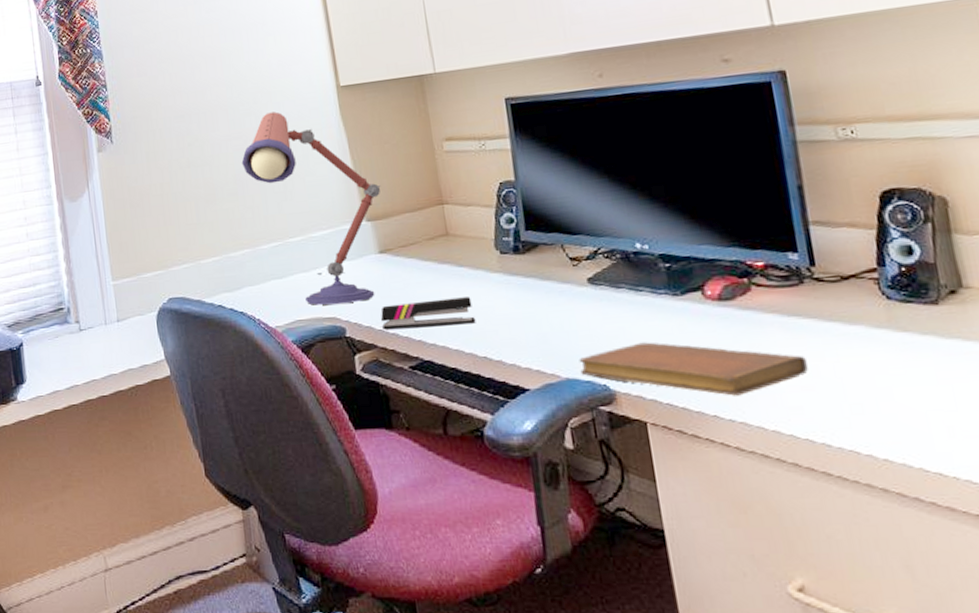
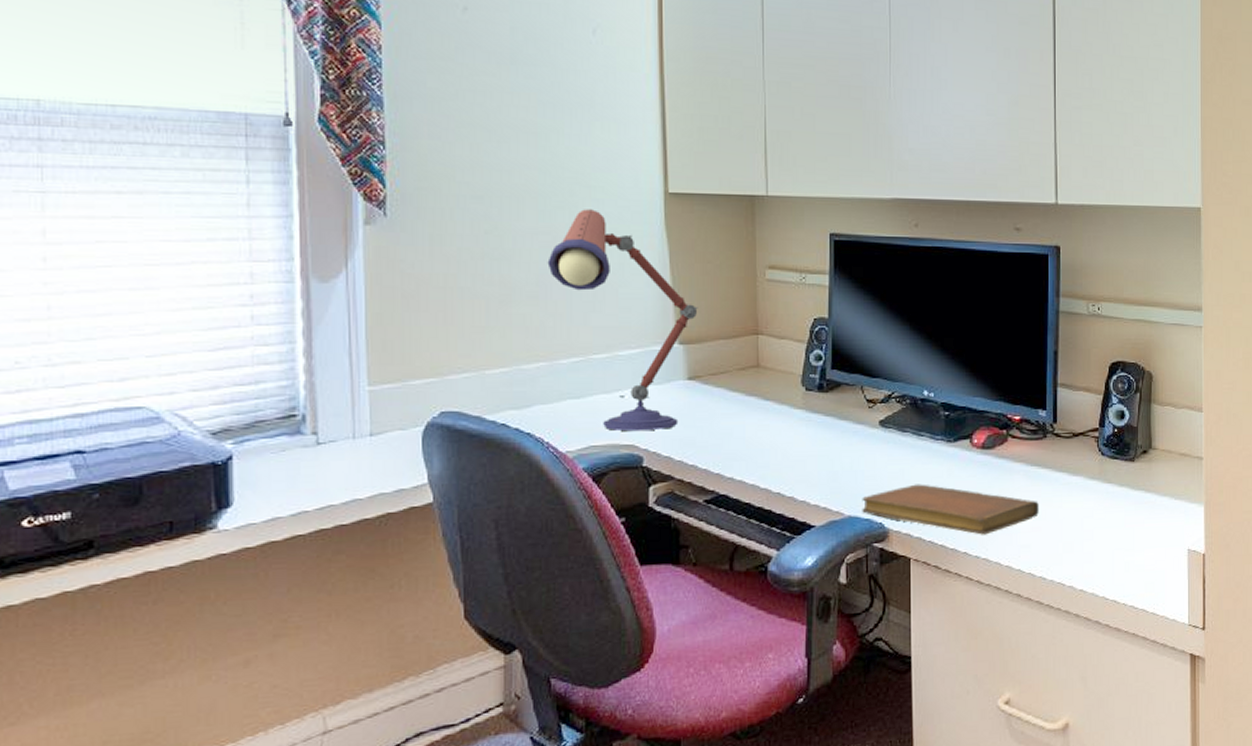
stapler: present [381,297,476,329] -> none [682,431,774,460]

